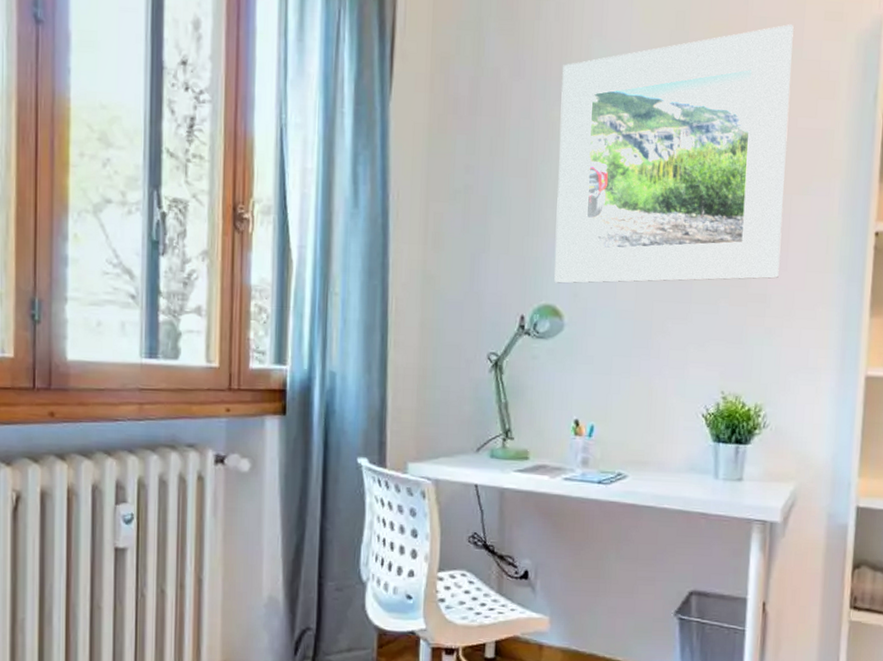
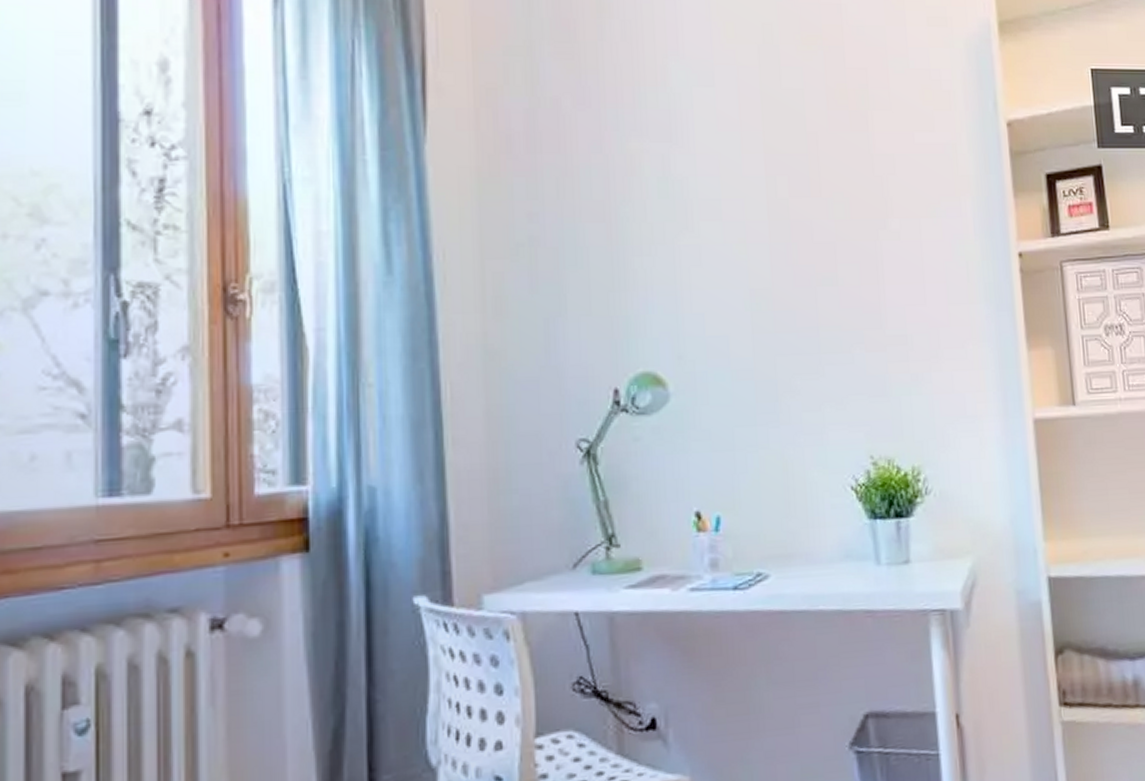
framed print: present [554,24,794,284] -> none [636,32,918,345]

